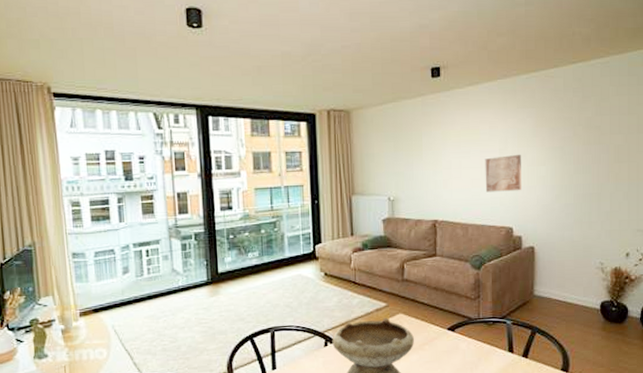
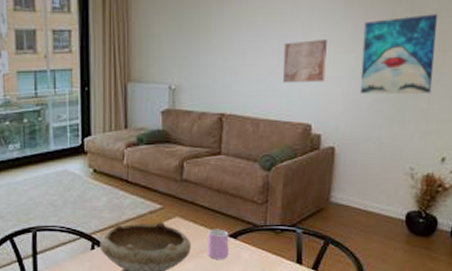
cup: none [429,323,448,351] -> present [208,229,229,259]
wall art: none [551,131,612,200] -> present [359,14,437,94]

